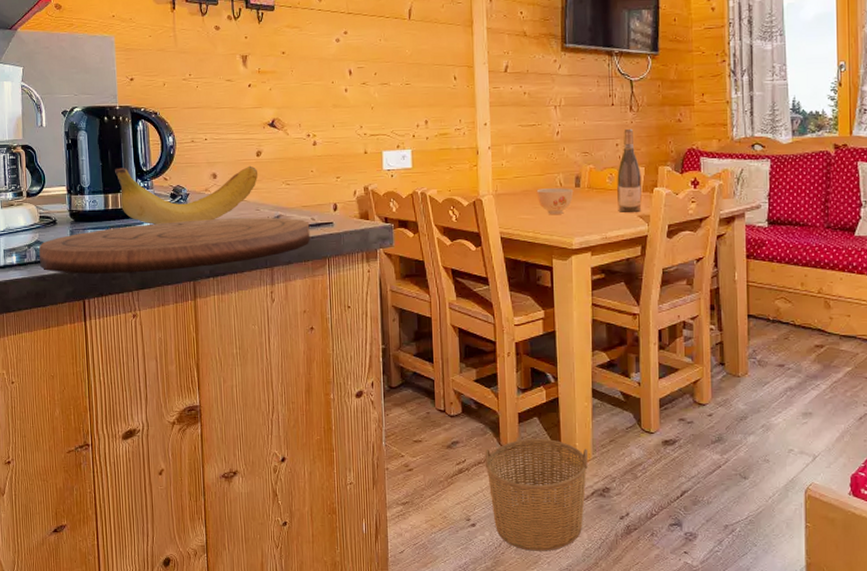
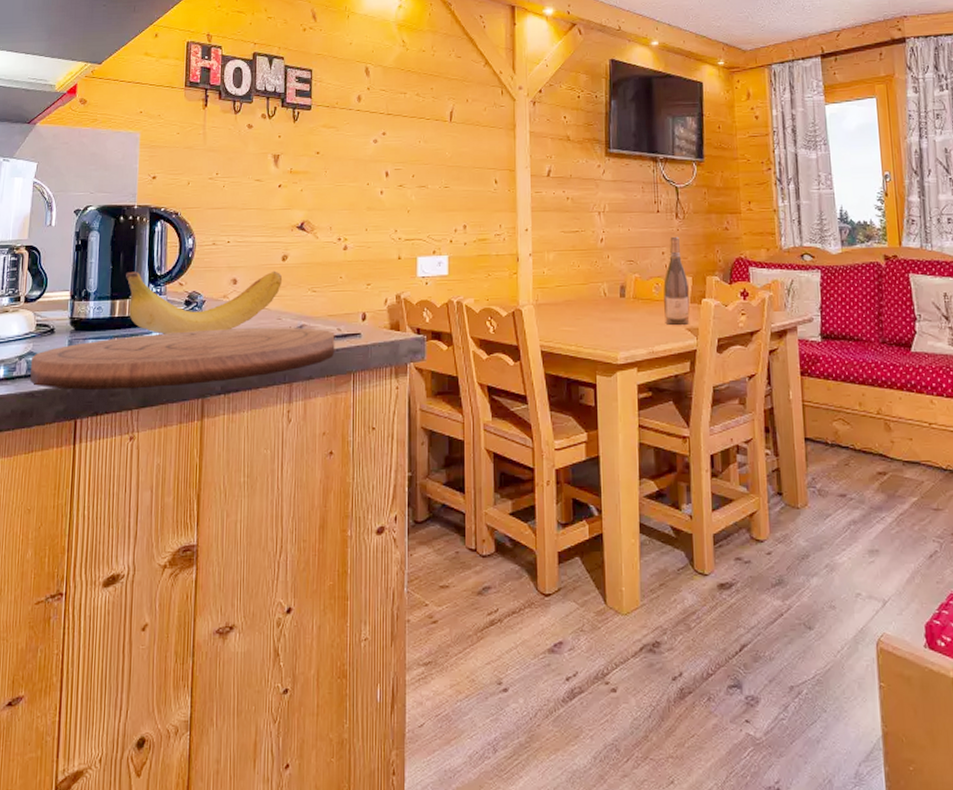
basket: present [484,439,588,551] -> none [519,583,636,722]
bowl: present [536,188,574,214] -> none [579,298,619,326]

